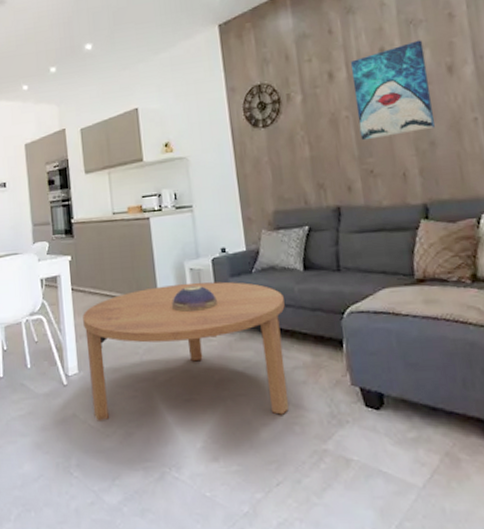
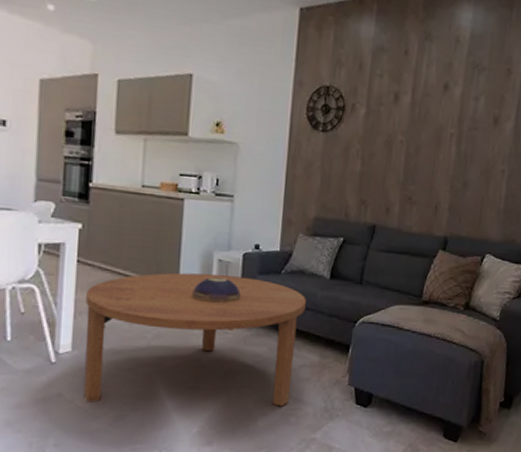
wall art: present [350,40,435,141] -> none [408,85,481,171]

